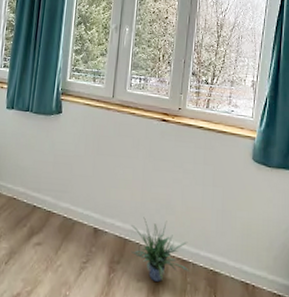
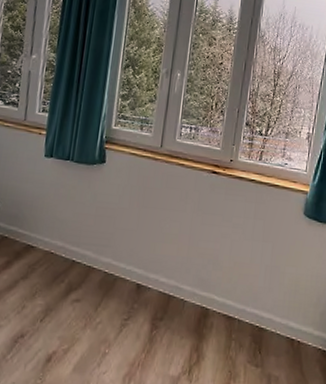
potted plant: present [130,217,189,283] -> none [174,272,235,340]

